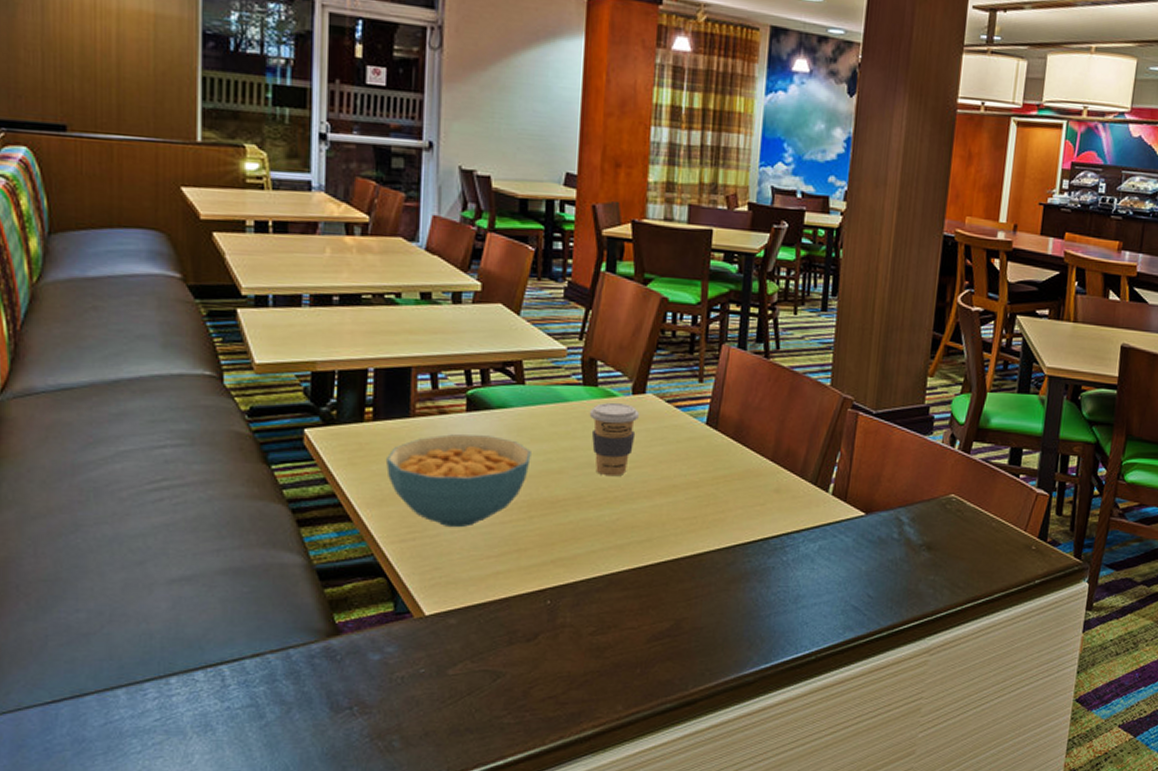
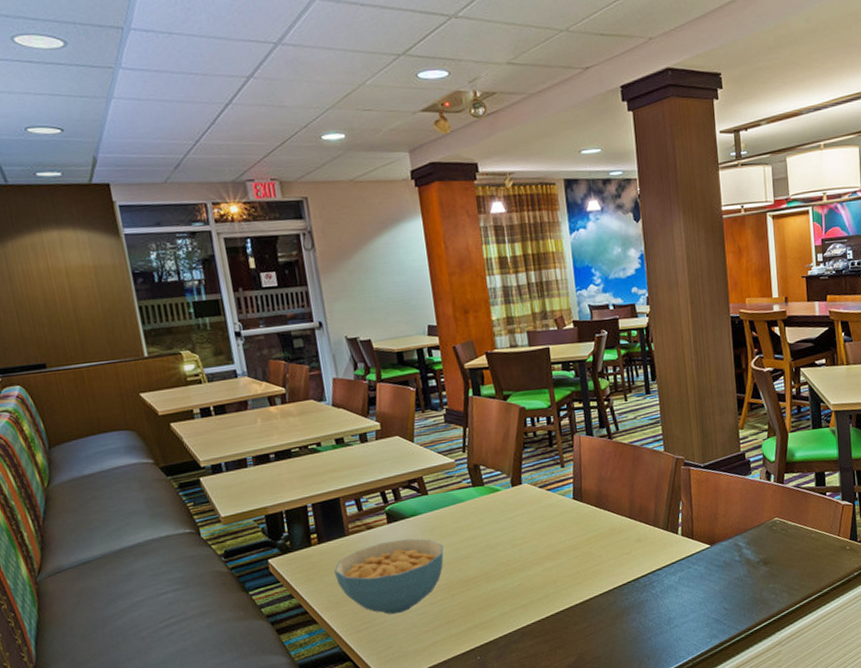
coffee cup: present [589,402,639,477] -> none [481,495,521,554]

